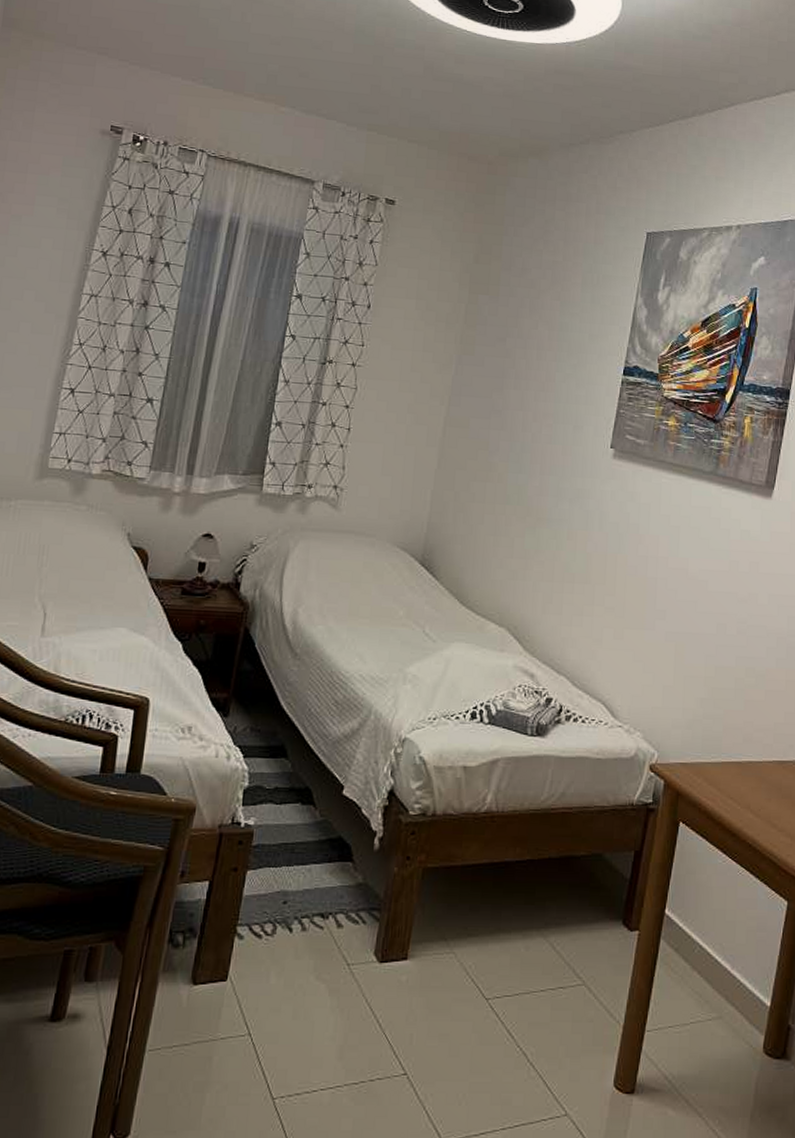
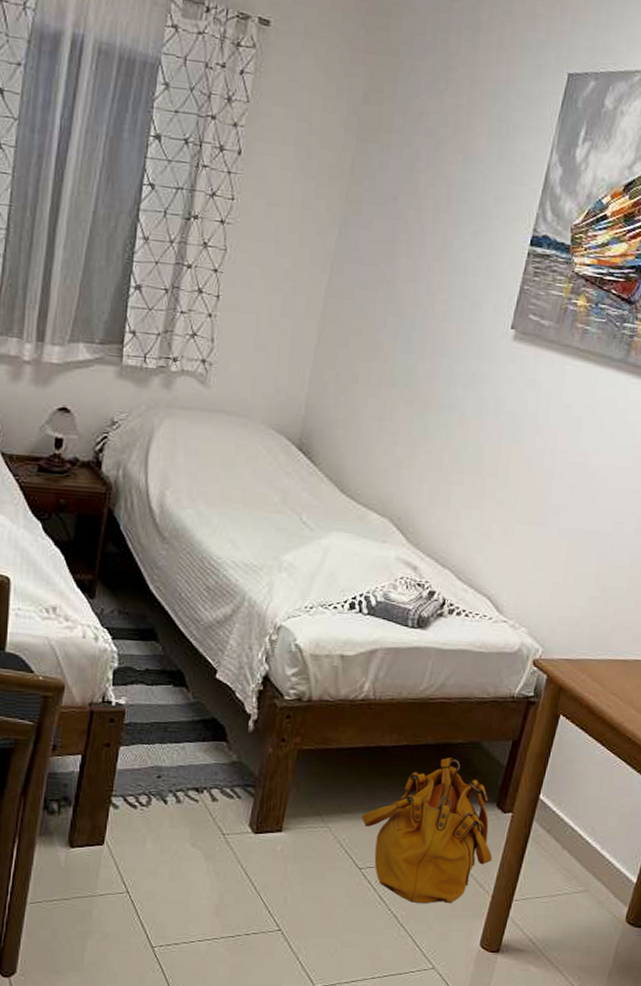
handbag: none [486,872,621,1037] -> present [360,757,492,904]

